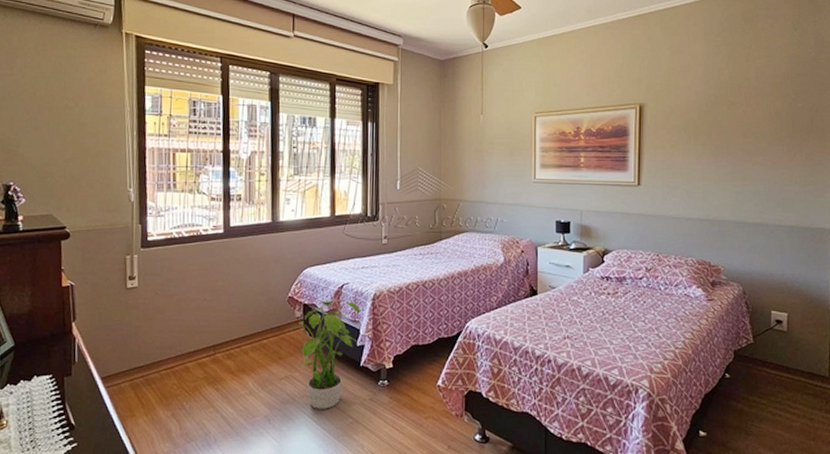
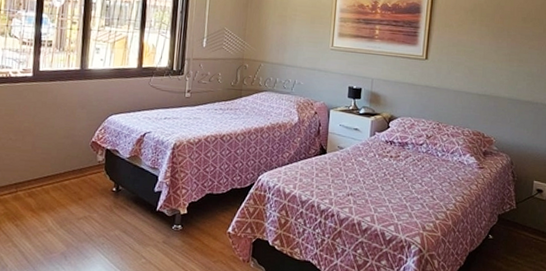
potted plant: present [291,300,361,409] -> none [93,147,161,249]

